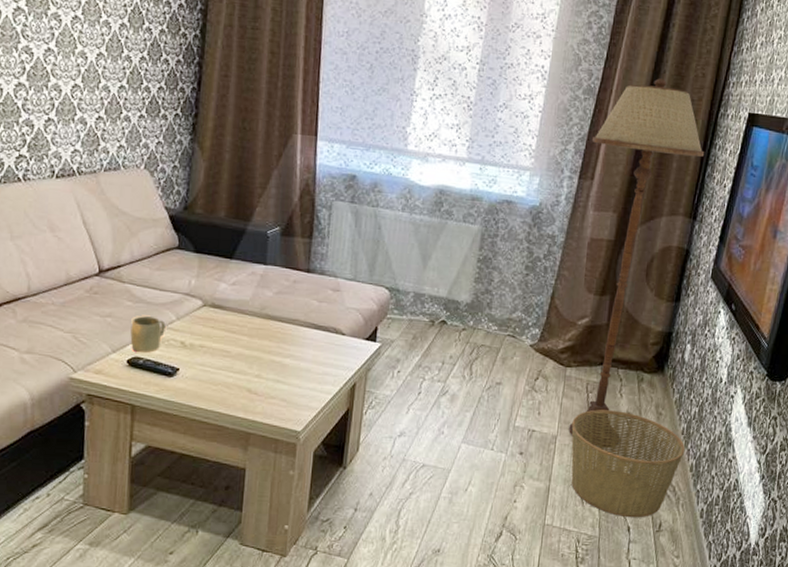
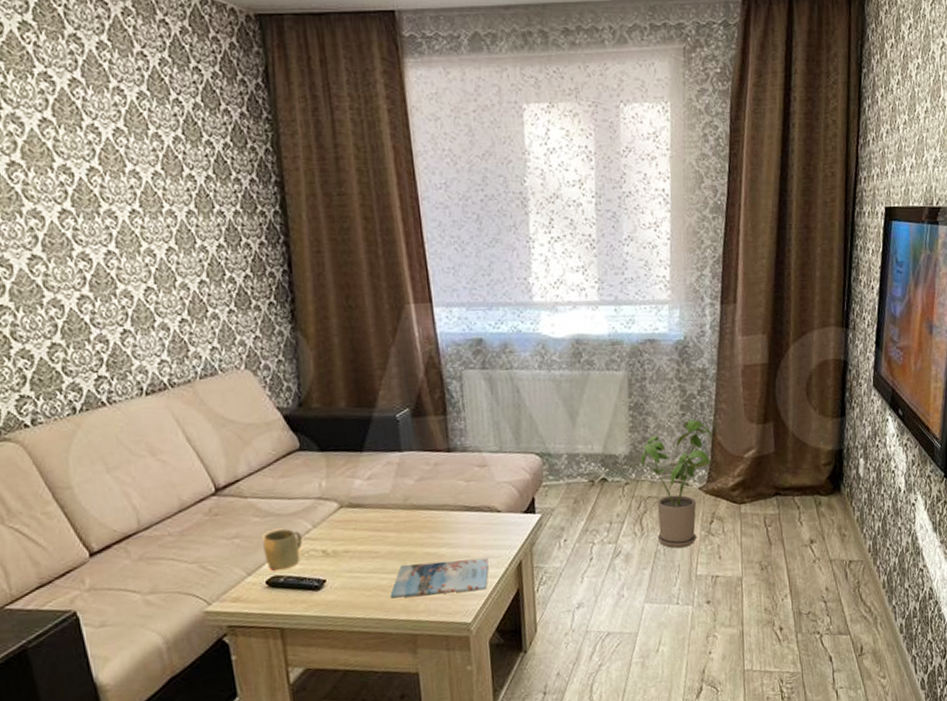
magazine: none [233,367,327,404] -> present [390,557,489,599]
house plant: none [480,279,551,398] -> present [640,418,713,548]
floor lamp: present [569,78,705,446] -> none [728,184,847,580]
basket: present [571,409,685,518] -> none [755,539,875,648]

